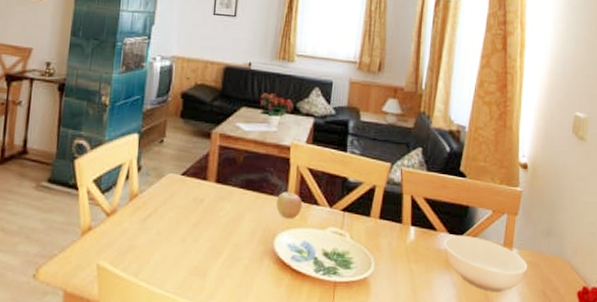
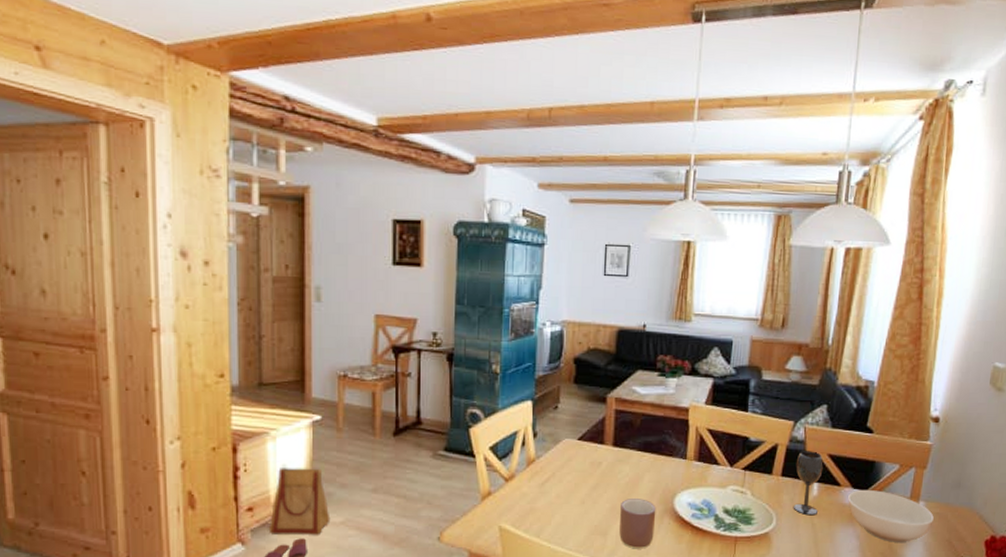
mug: none [218,238,257,293] -> present [619,499,656,549]
fruit: present [276,189,302,219] -> none [675,450,702,479]
wine glass: none [391,193,420,261] -> present [793,451,823,516]

